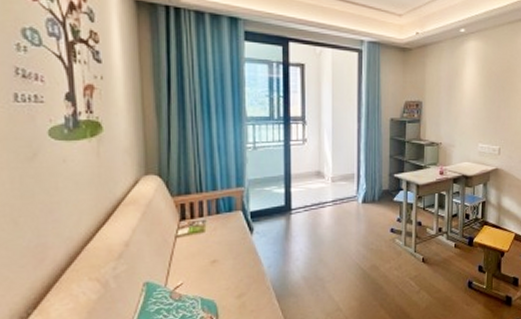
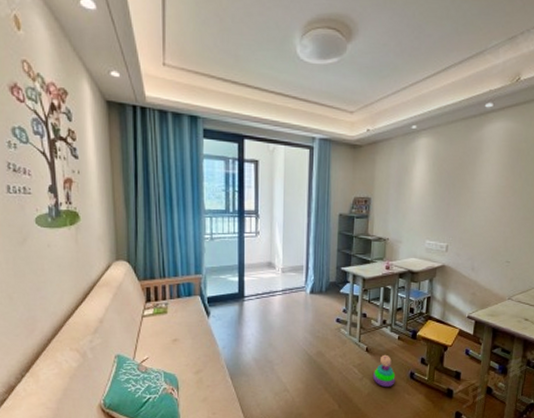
stacking toy: none [430,264,454,299] -> present [372,354,396,388]

